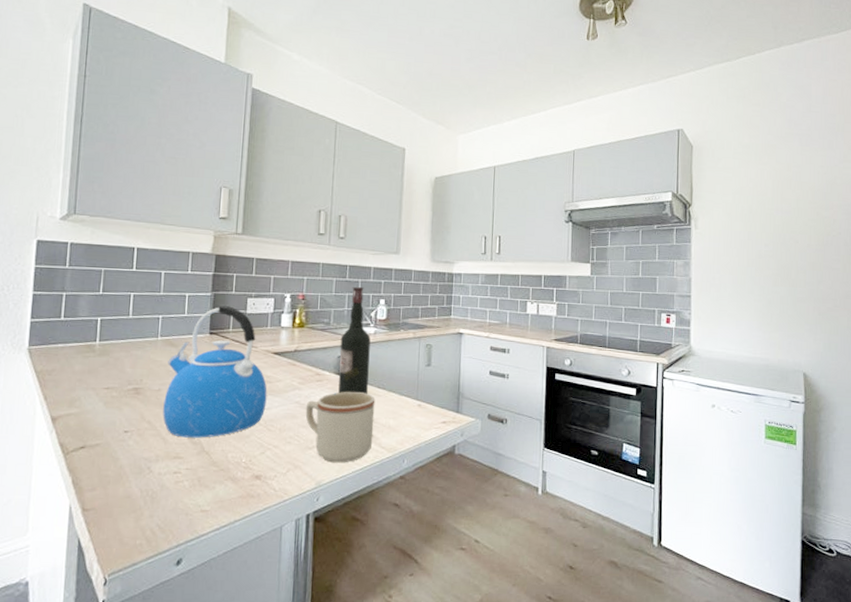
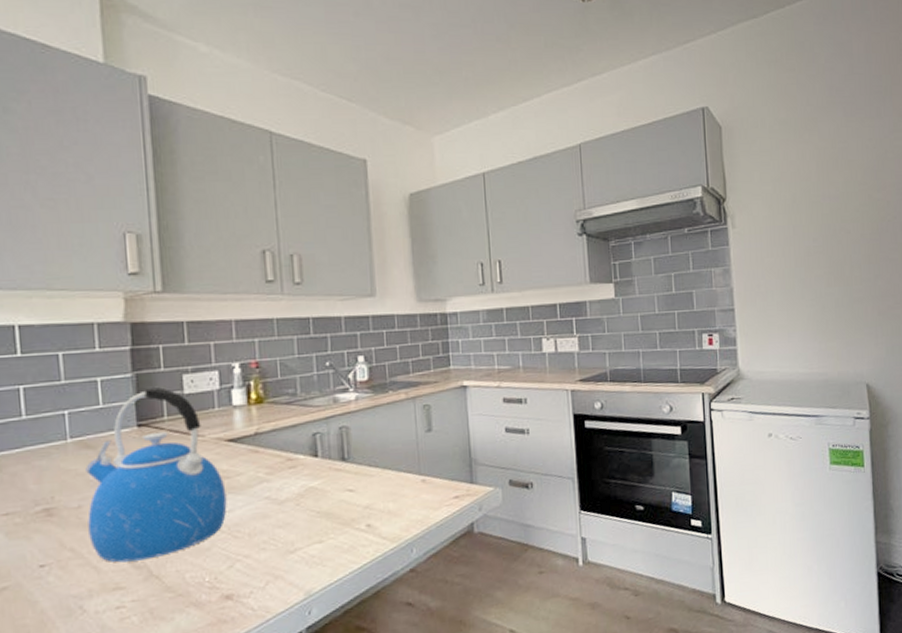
mug: present [305,392,375,463] -> none [279,474,371,566]
wine bottle: present [338,286,371,394] -> none [313,343,358,479]

